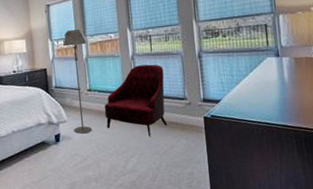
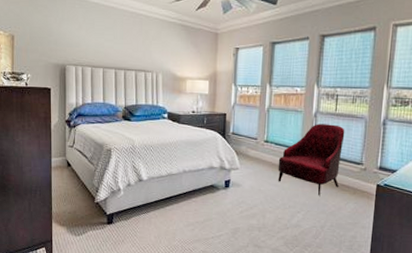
floor lamp: present [63,29,92,134] -> none [245,77,271,183]

